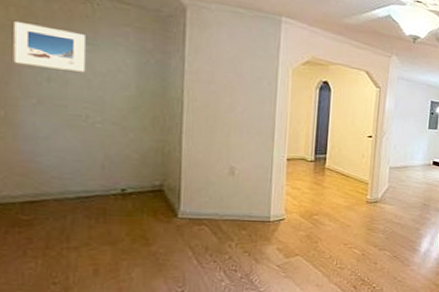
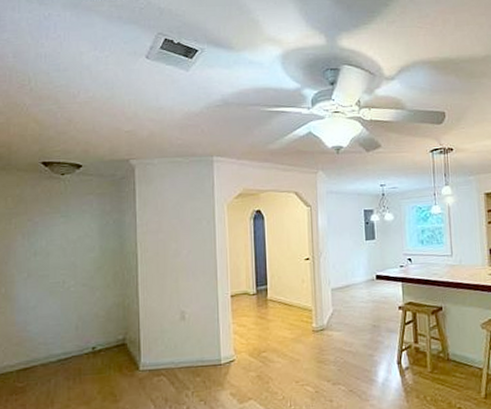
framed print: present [13,22,86,72] -> none [11,208,62,245]

